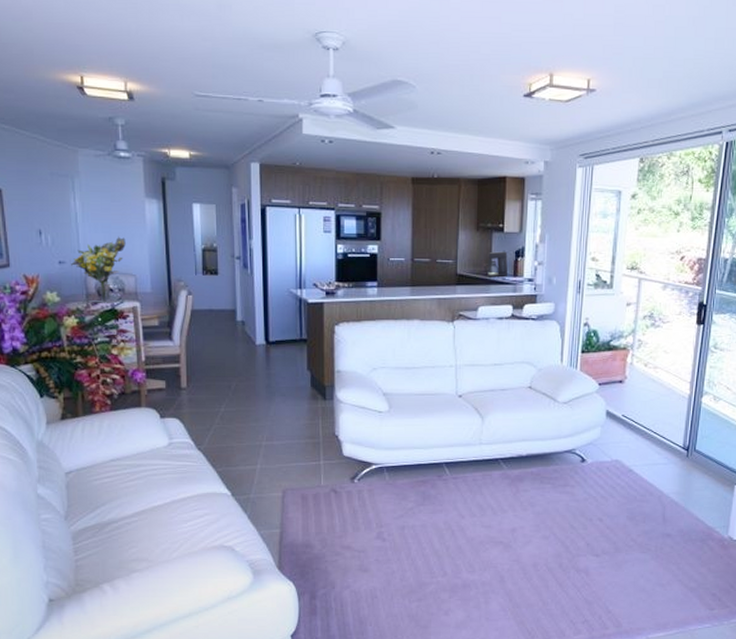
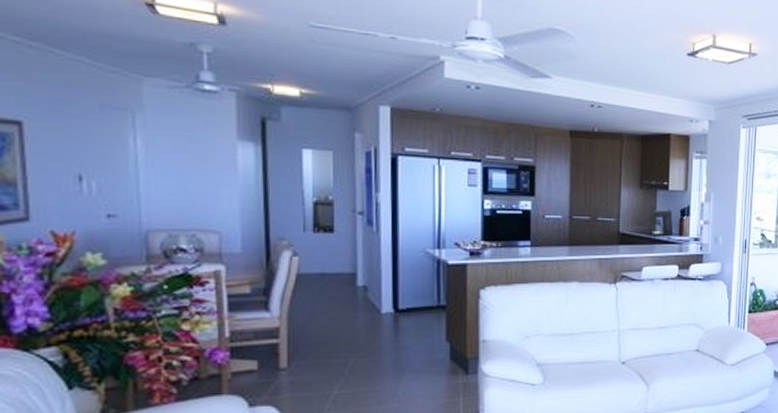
bouquet: present [71,236,126,303] -> none [126,185,208,267]

